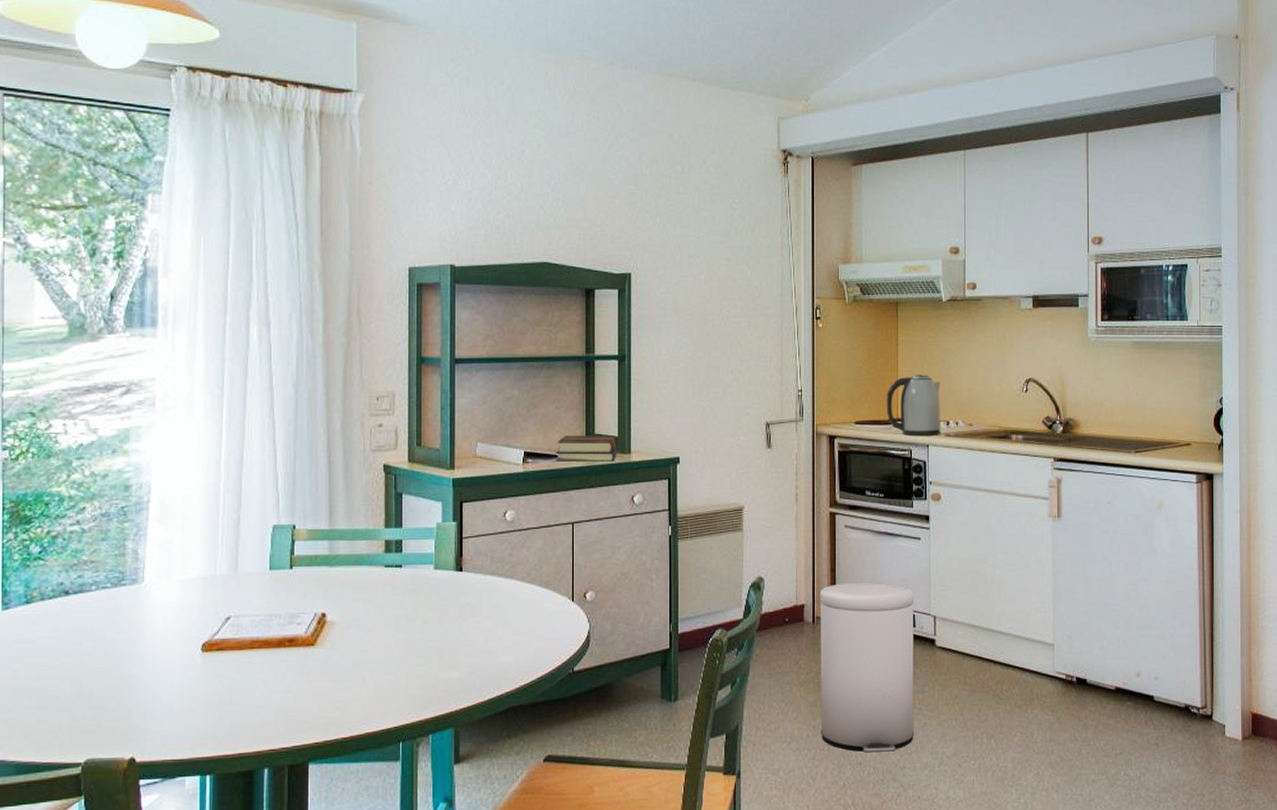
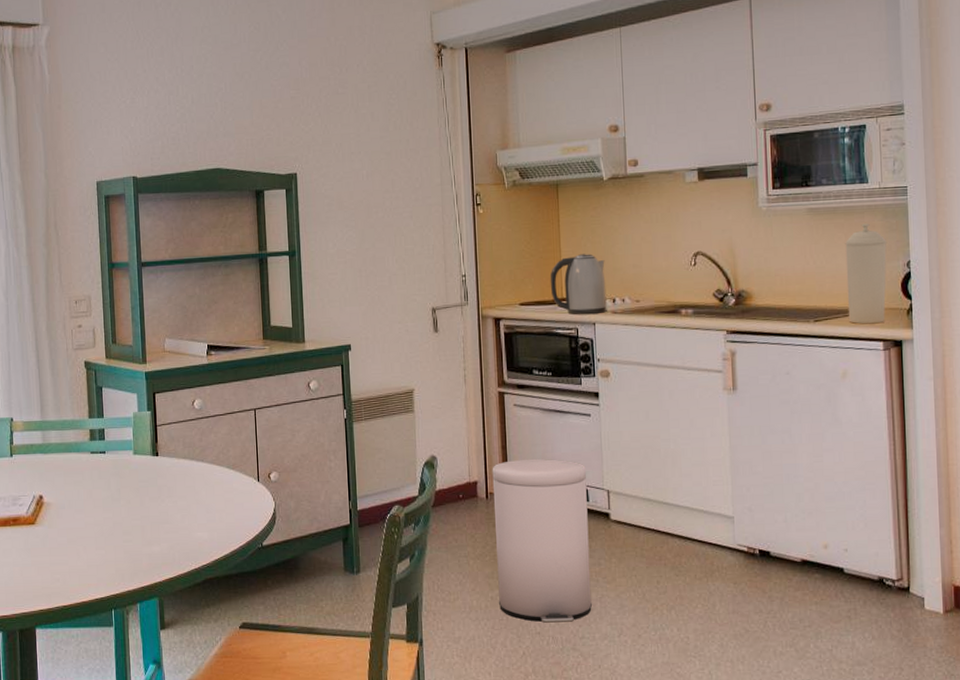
books: present [555,435,618,463] -> none [236,326,293,353]
canister: none [1165,359,1203,457] -> present [845,223,888,324]

